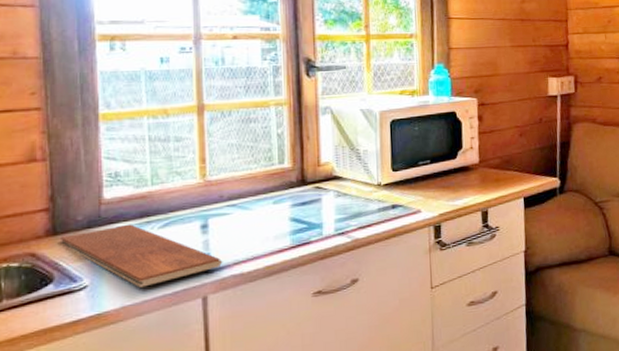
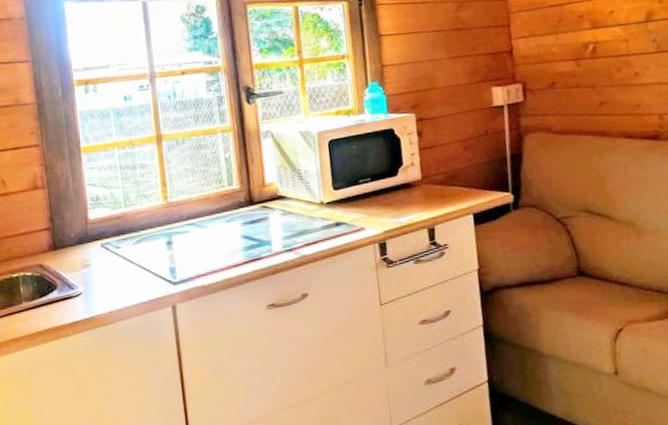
chopping board: present [61,224,223,288] -> none [60,240,187,296]

